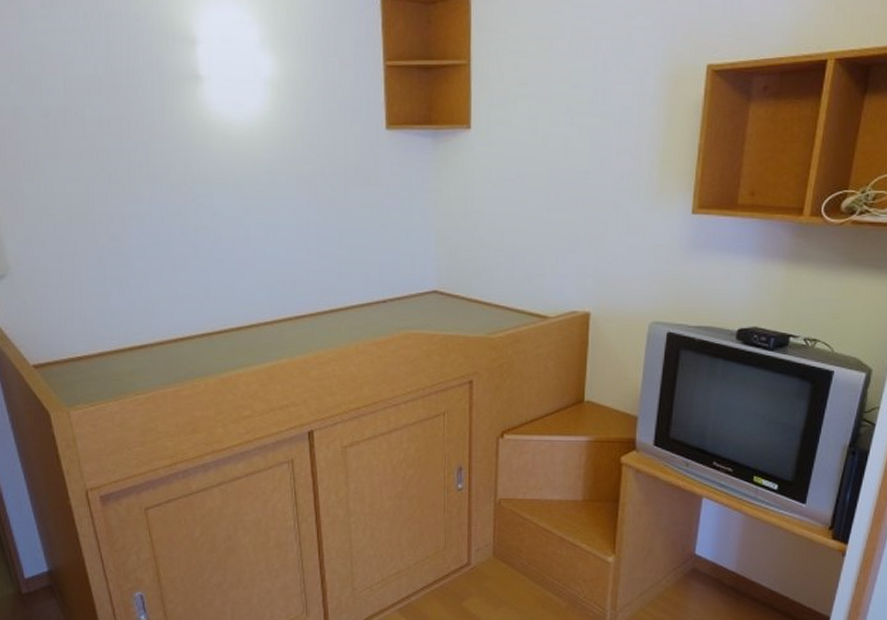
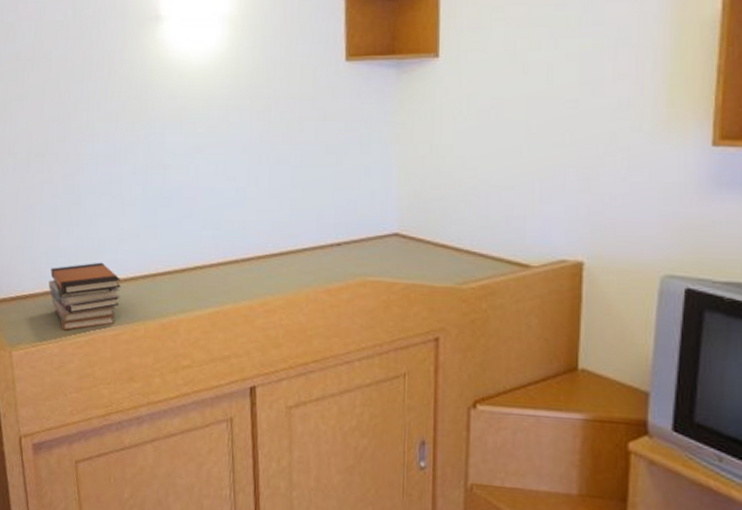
book stack: none [103,323,178,389] -> present [48,262,121,331]

